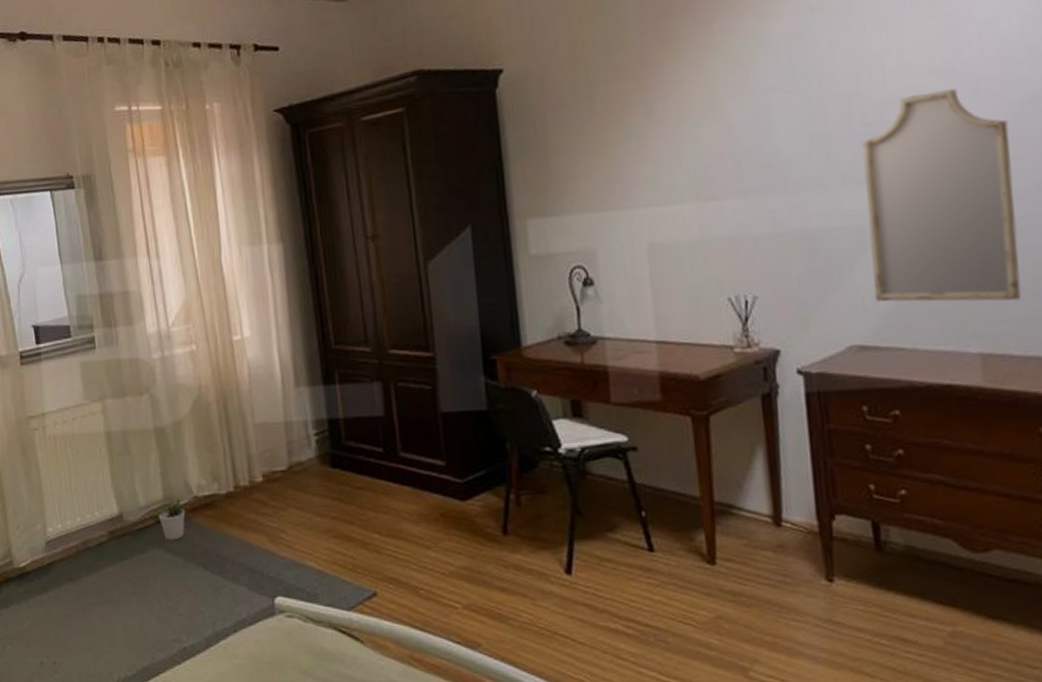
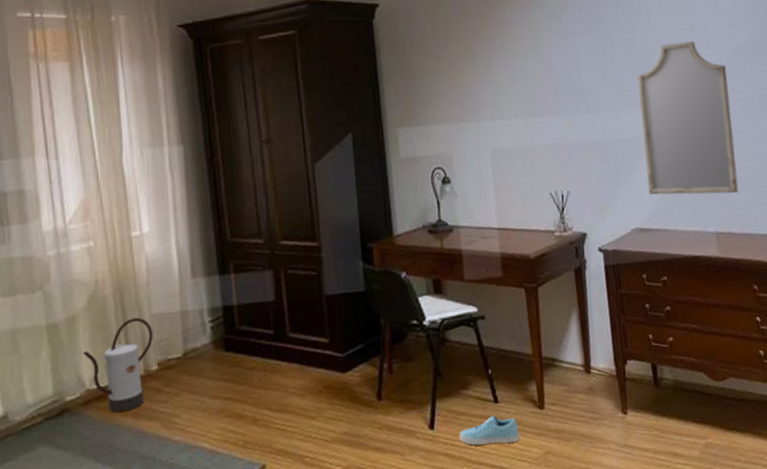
potted plant: present [159,496,186,541] -> none [48,390,77,437]
watering can: none [189,426,258,523] -> present [83,317,154,413]
sneaker: none [603,566,683,601] -> present [459,416,520,446]

